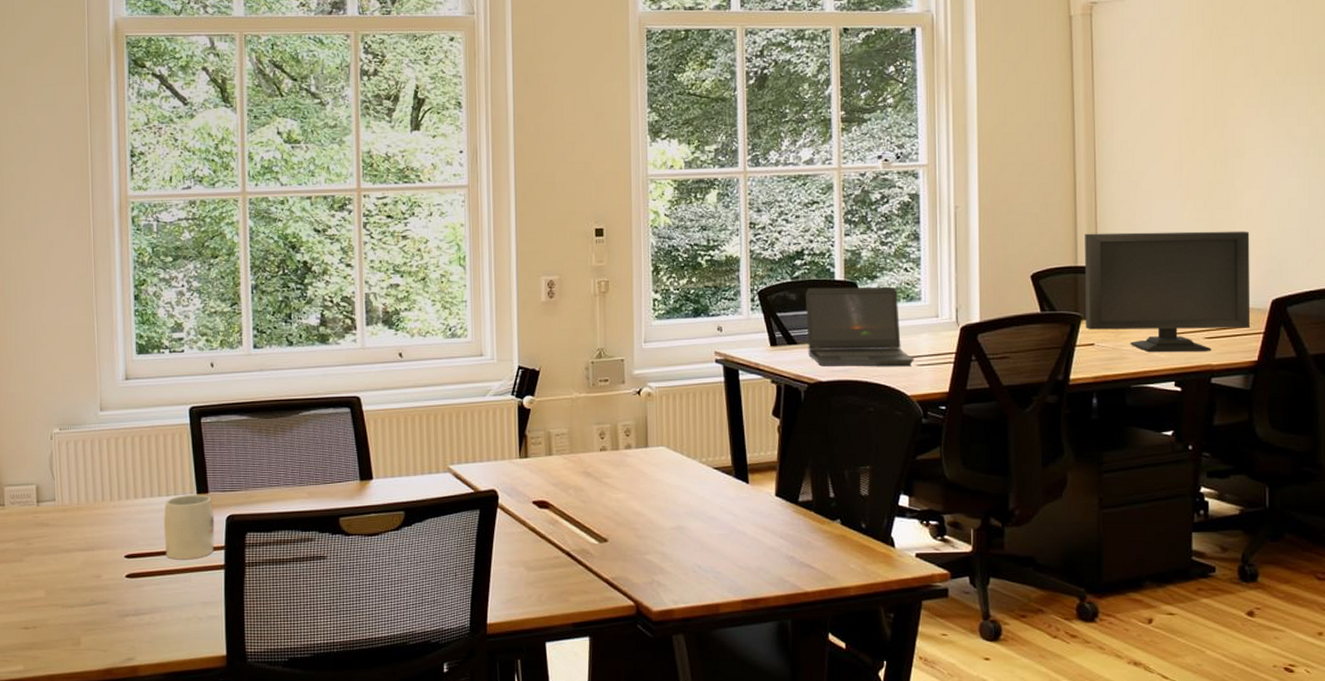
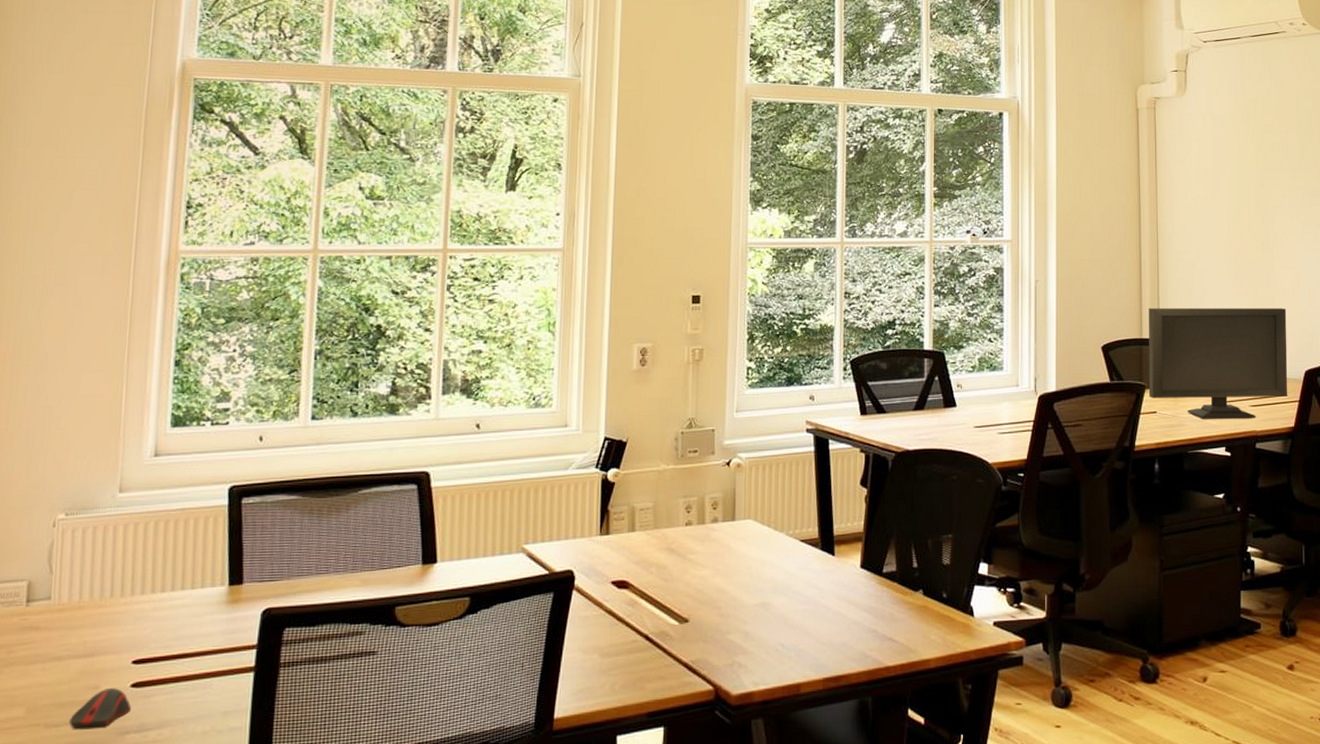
computer mouse: none [81,578,128,611] -> present [69,688,132,730]
mug: present [164,494,215,560] -> none [183,585,248,663]
laptop computer: present [806,286,914,366] -> none [896,356,996,435]

